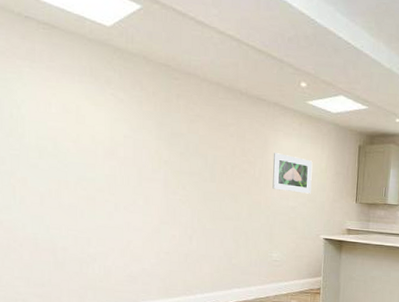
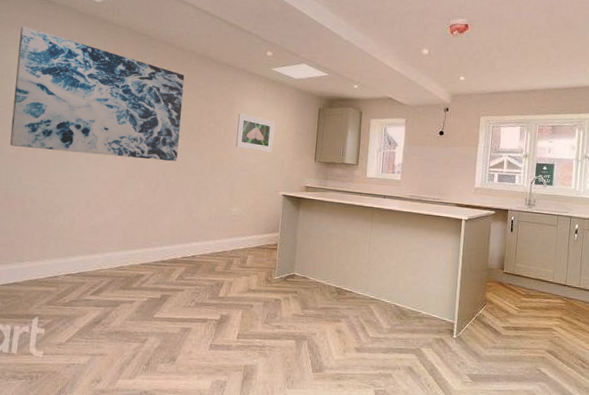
wall art: none [23,56,213,207] -> present [10,26,185,162]

